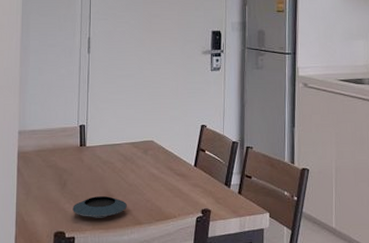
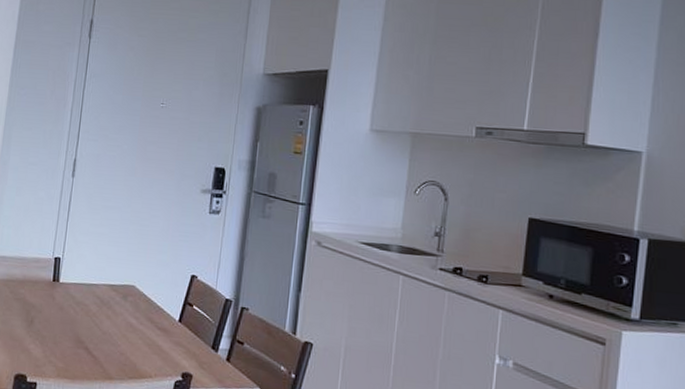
saucer: present [72,196,127,218] -> none [37,340,98,366]

